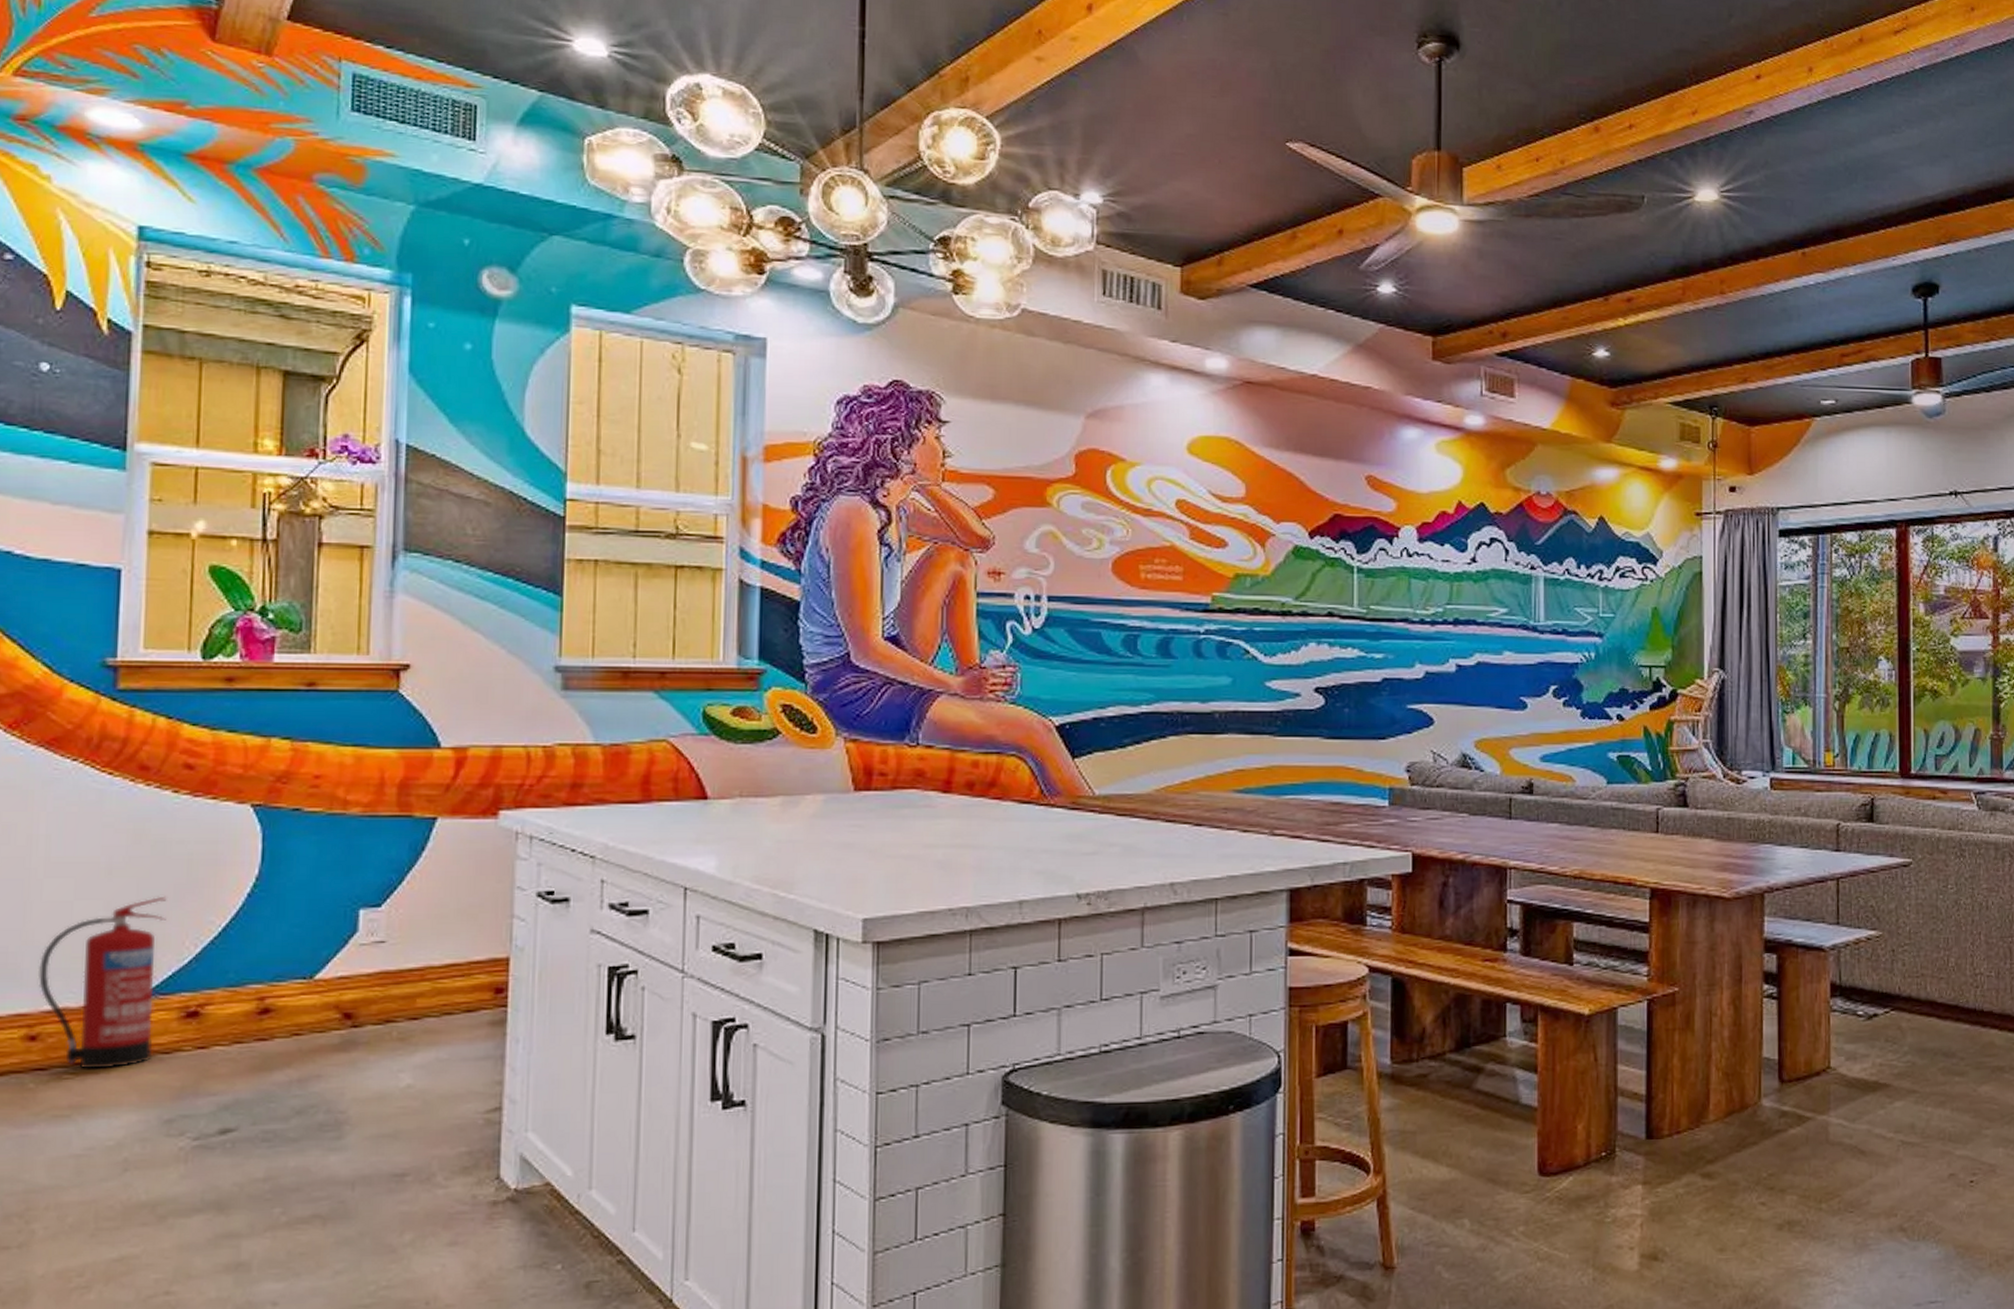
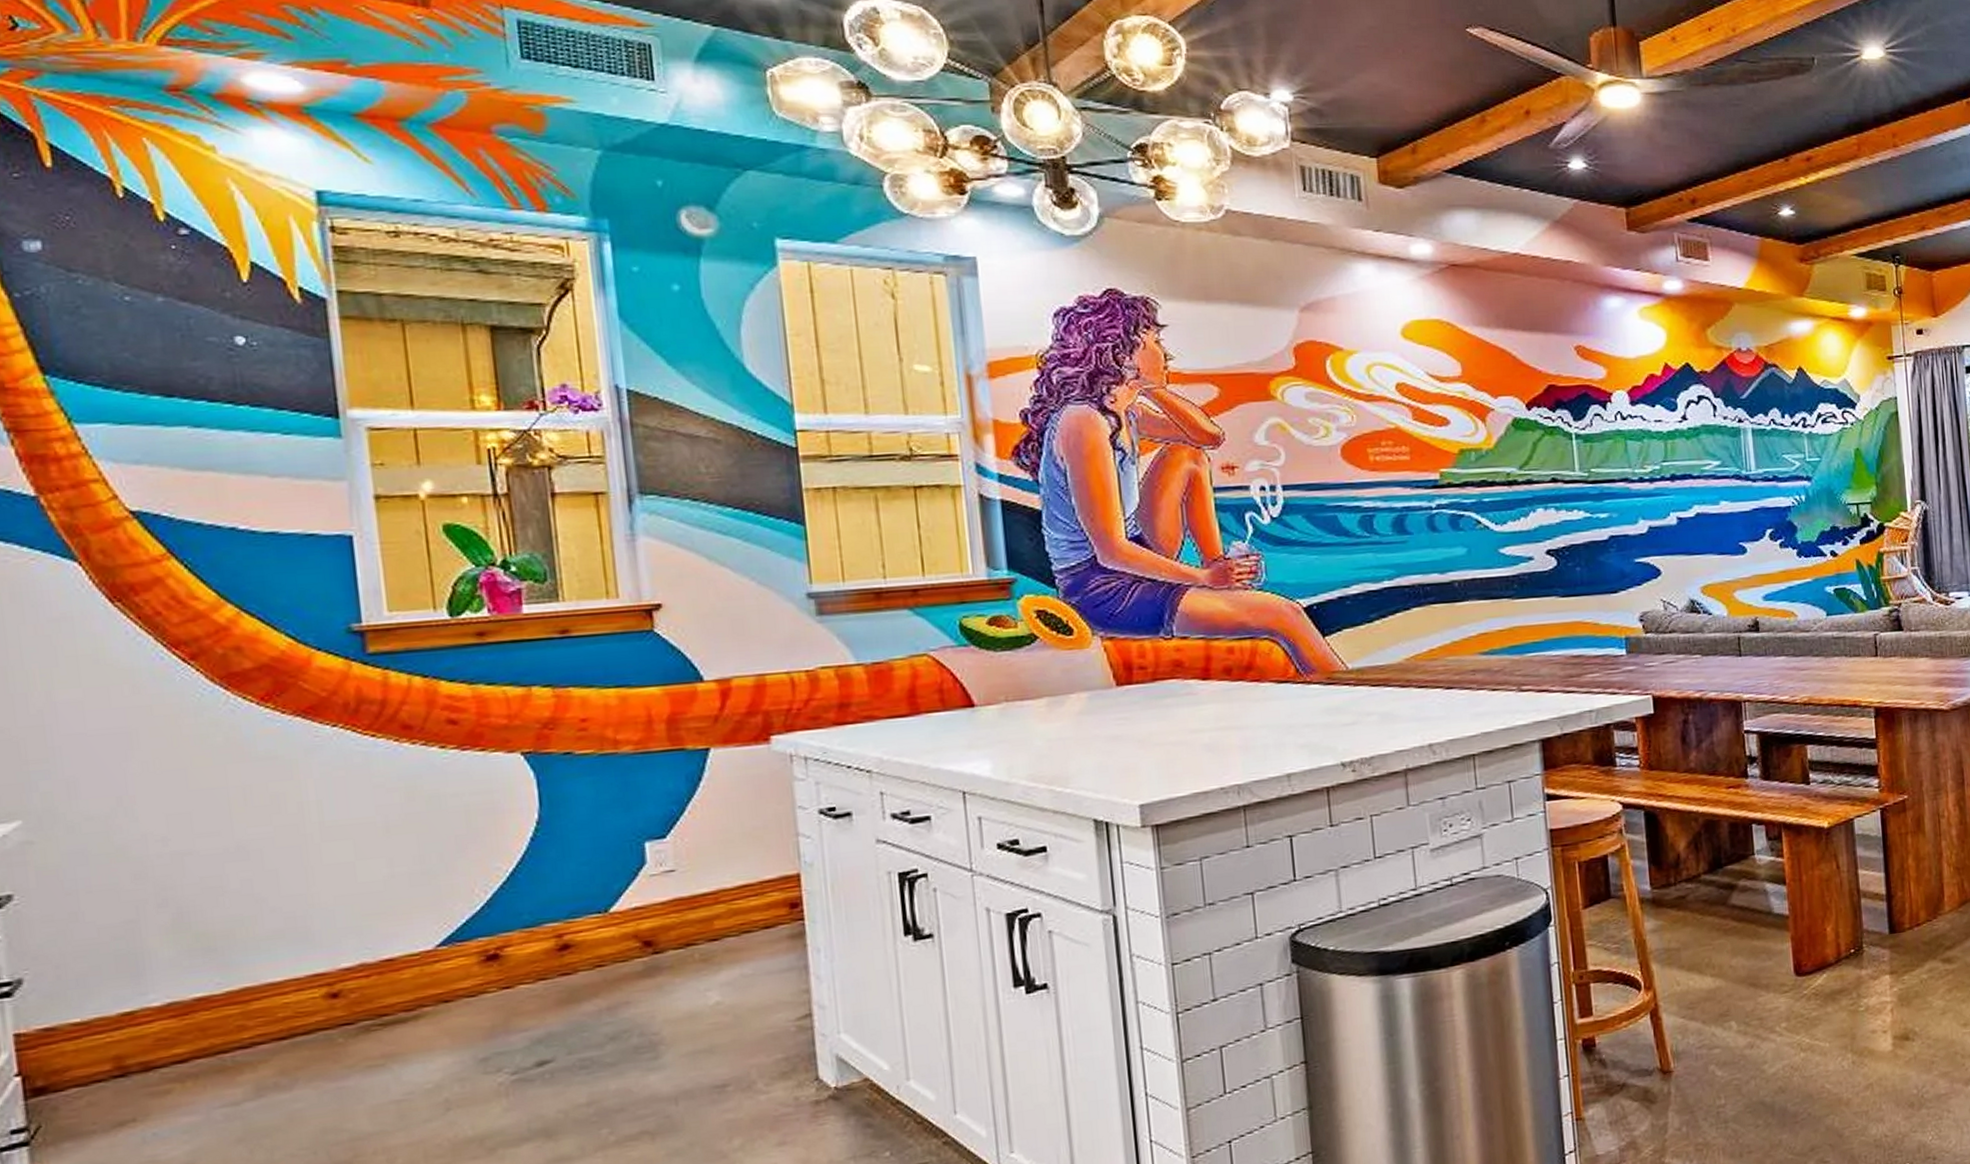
fire extinguisher: present [38,896,167,1069] -> none [329,848,458,1020]

